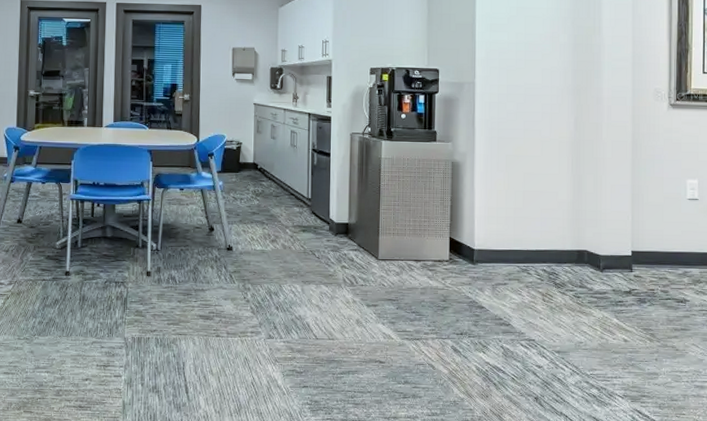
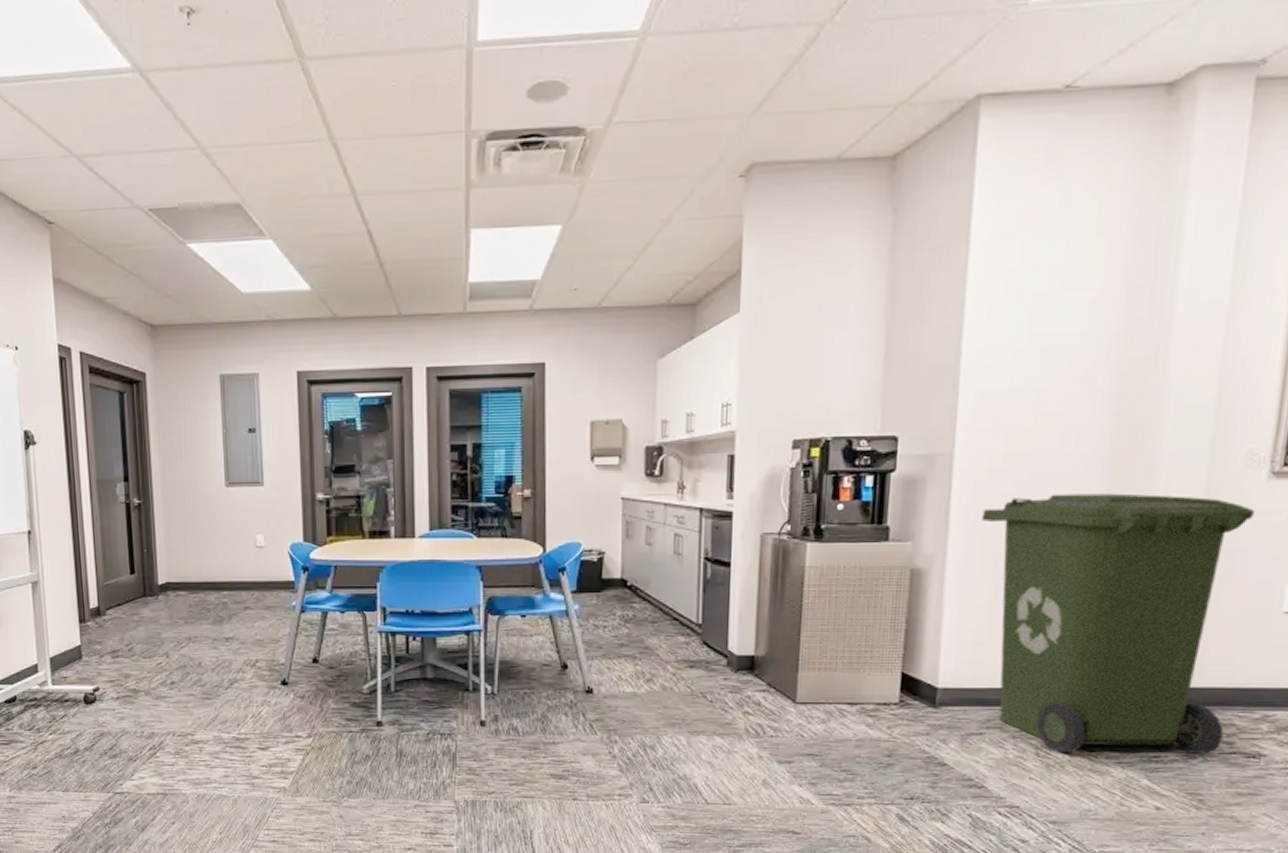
trash bin: none [495,113,663,300] -> present [981,493,1255,754]

